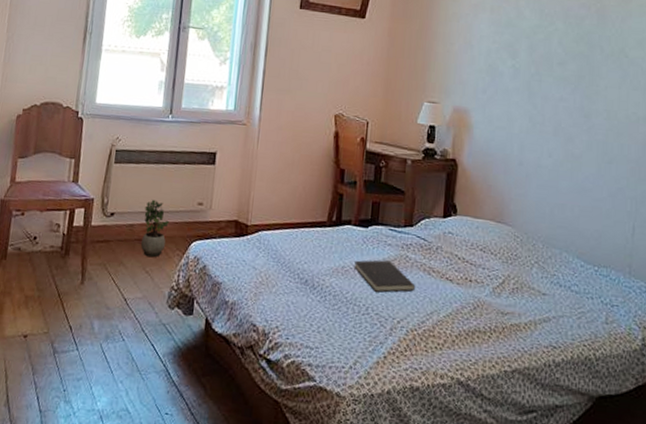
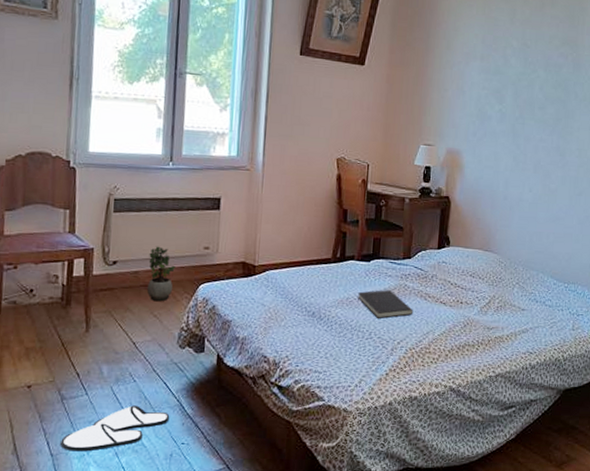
slippers: none [49,366,156,411] -> present [60,405,170,452]

